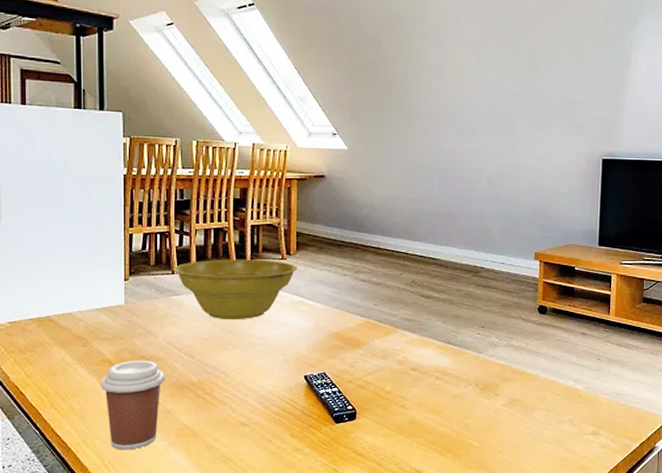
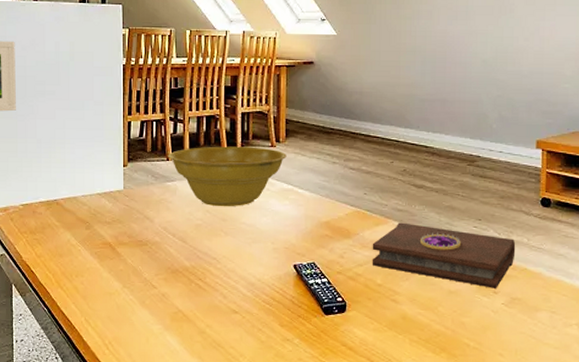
coffee cup: present [100,360,166,450] -> none [101,244,161,331]
book: none [381,331,516,391] -> present [372,222,516,288]

